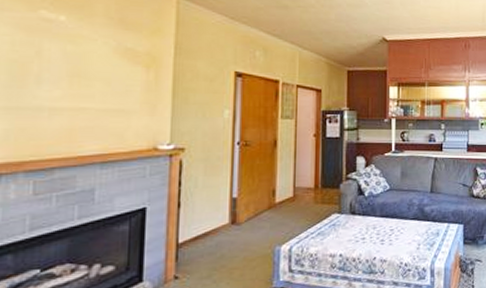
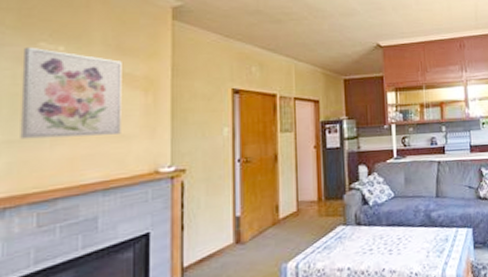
wall art: none [18,13,124,108] -> present [20,46,122,140]

